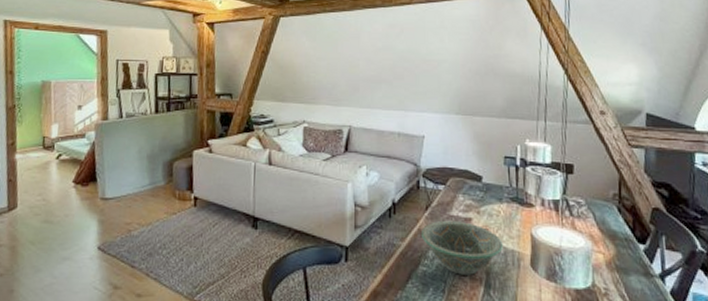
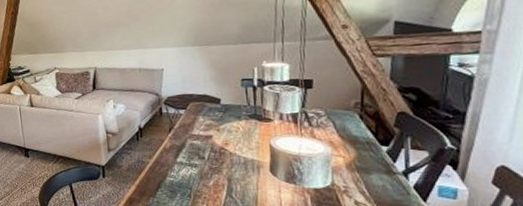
decorative bowl: present [422,220,503,275] -> none [167,138,243,182]

